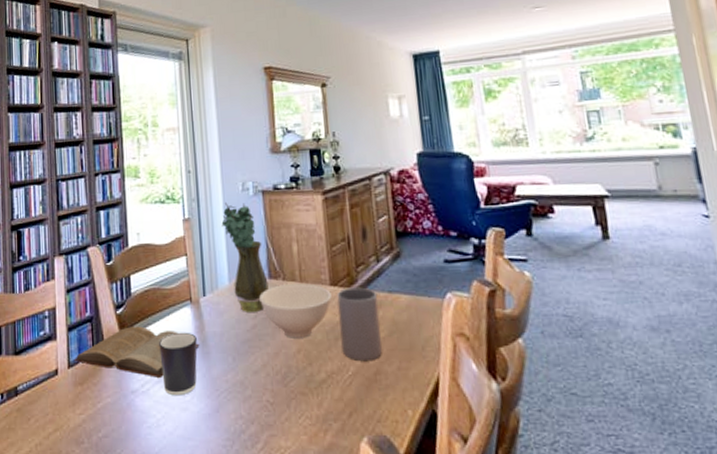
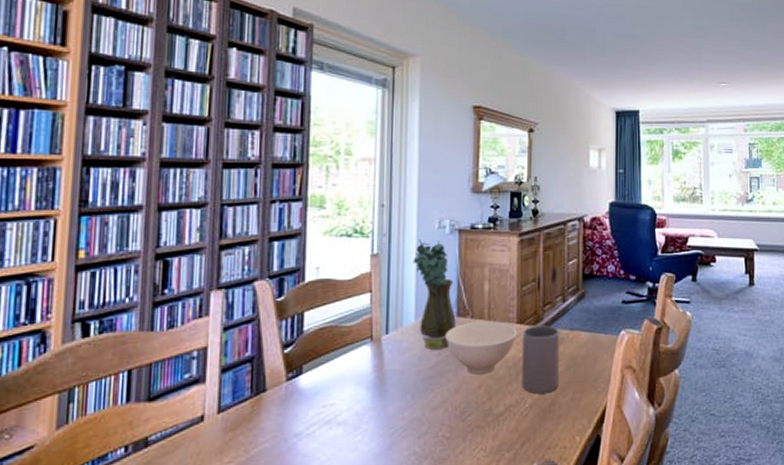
book: present [74,326,200,377] -> none [225,366,377,419]
mug: present [159,332,198,396] -> none [331,370,374,437]

